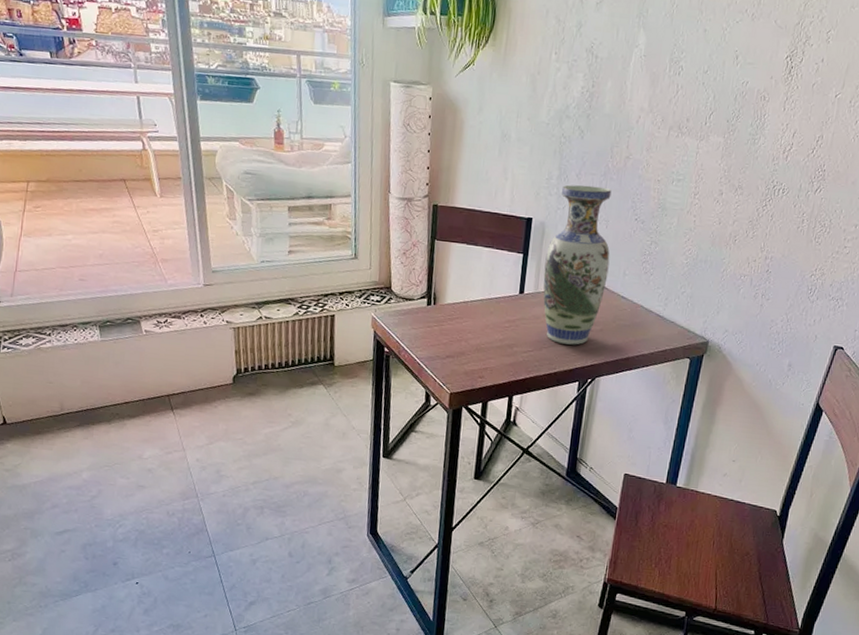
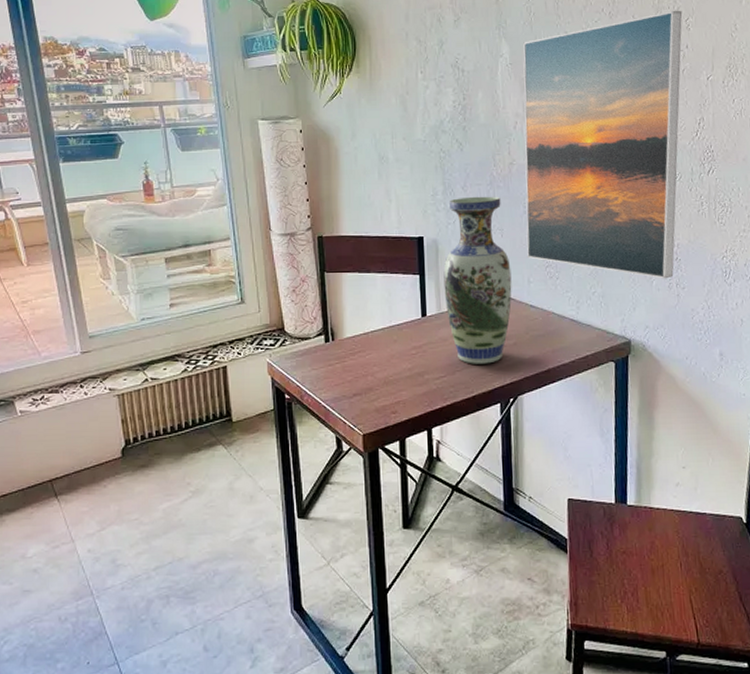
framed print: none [627,19,826,289] -> present [523,10,683,279]

